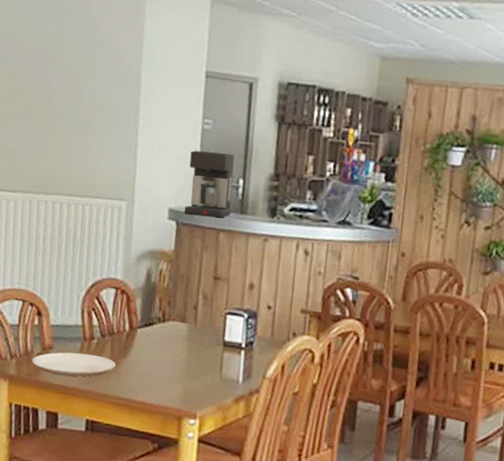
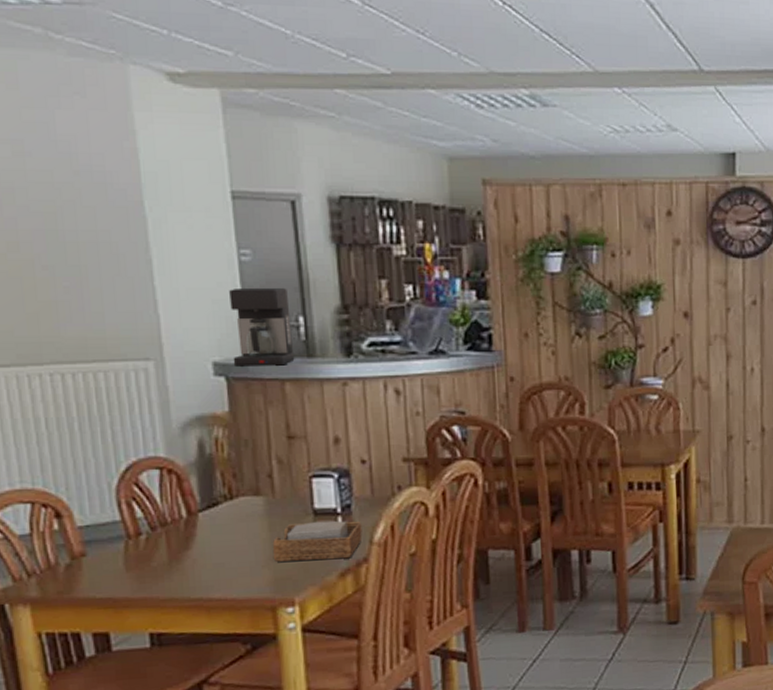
plate: present [31,352,116,377] -> none [59,553,177,587]
napkin holder: none [186,350,259,388] -> present [272,521,363,562]

